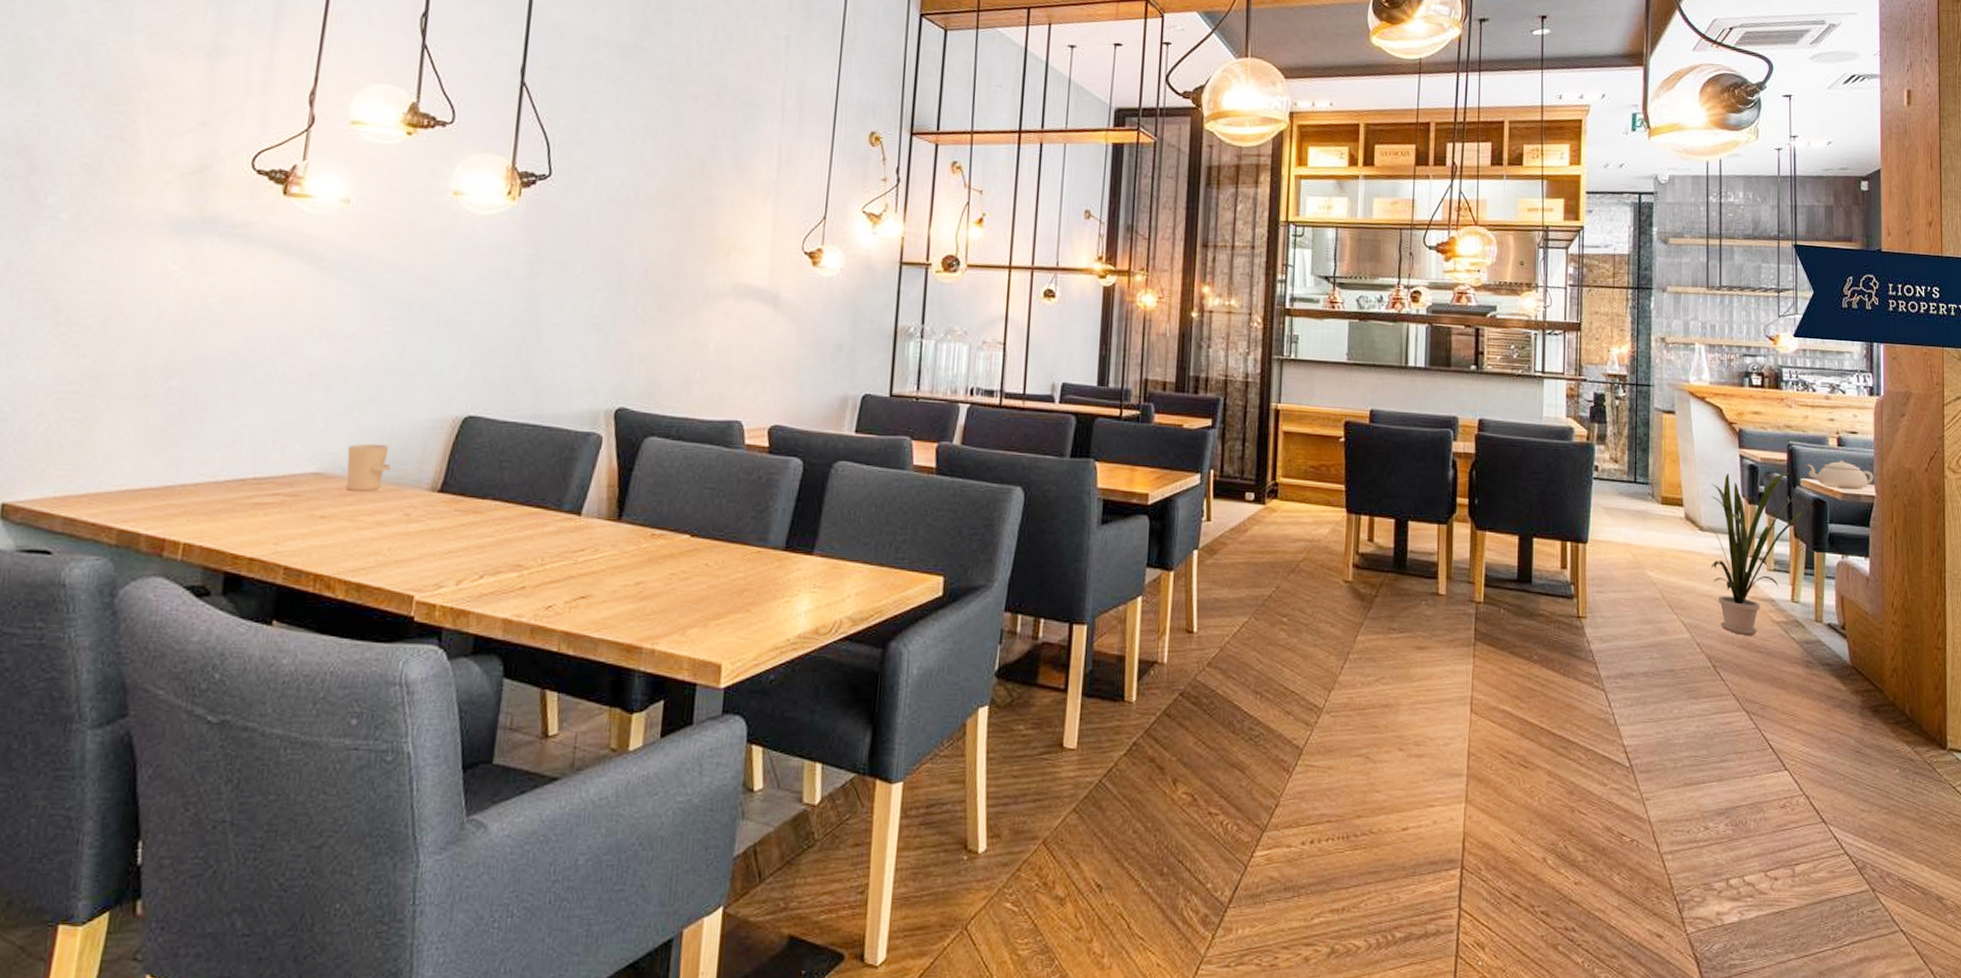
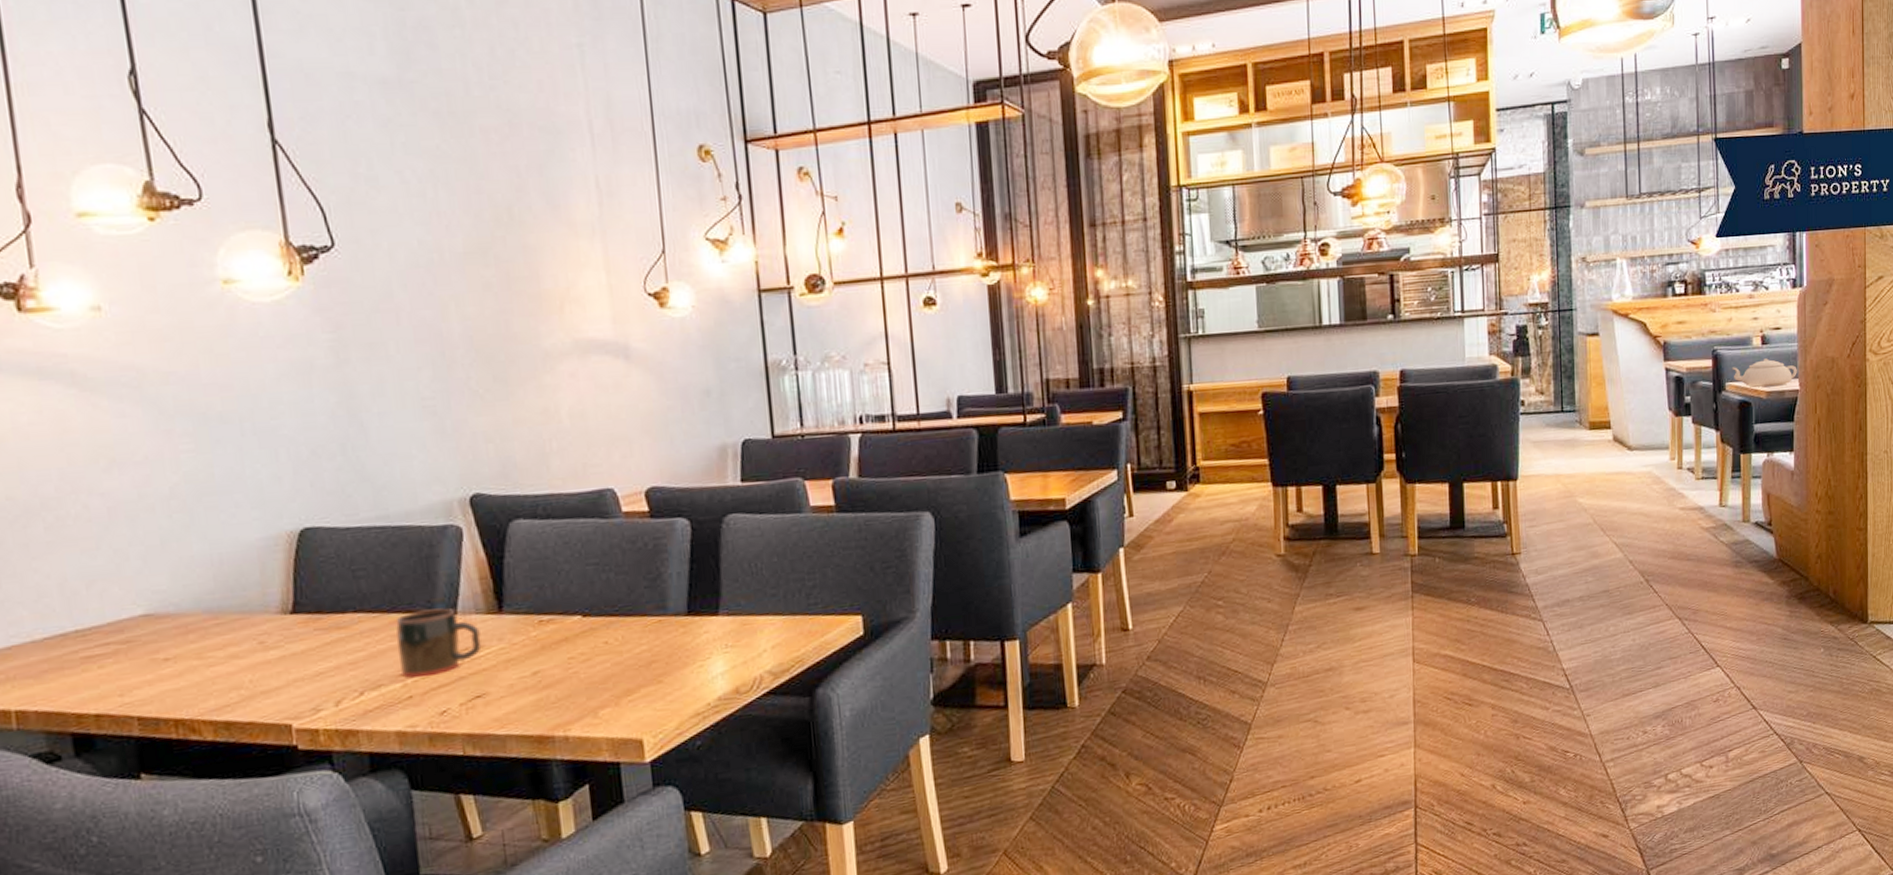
cup: present [345,443,390,493] -> none [175,572,230,629]
mug: none [520,507,598,570] -> present [395,608,482,678]
house plant: present [1707,472,1804,635] -> none [1635,378,1730,547]

